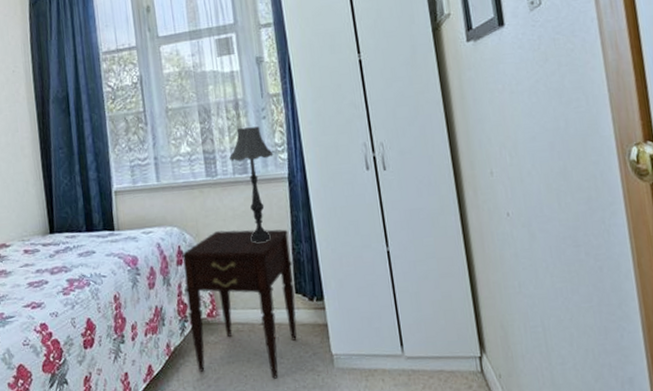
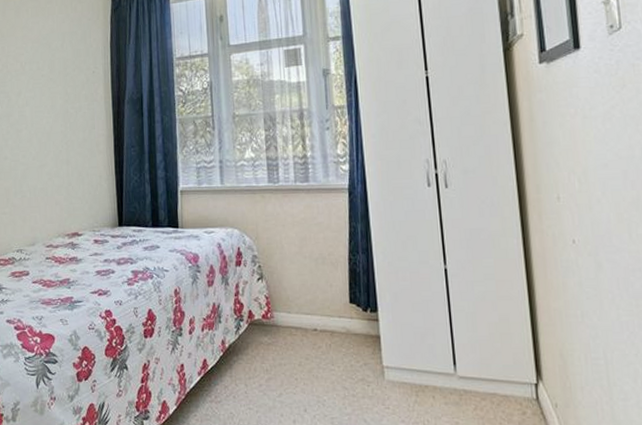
nightstand: present [182,229,297,379] -> none [241,236,349,385]
table lamp: present [229,126,274,243] -> none [292,137,335,250]

